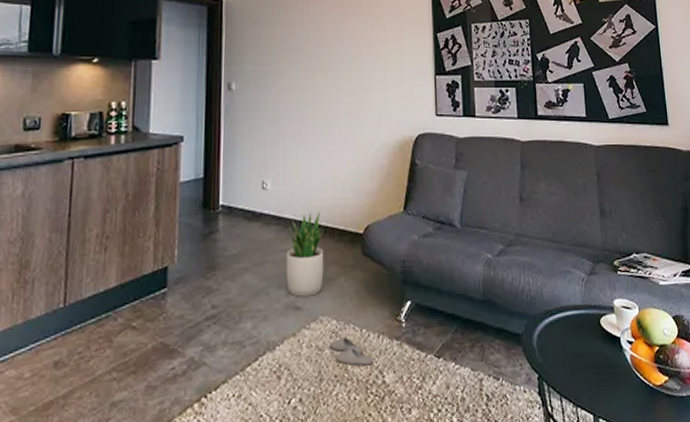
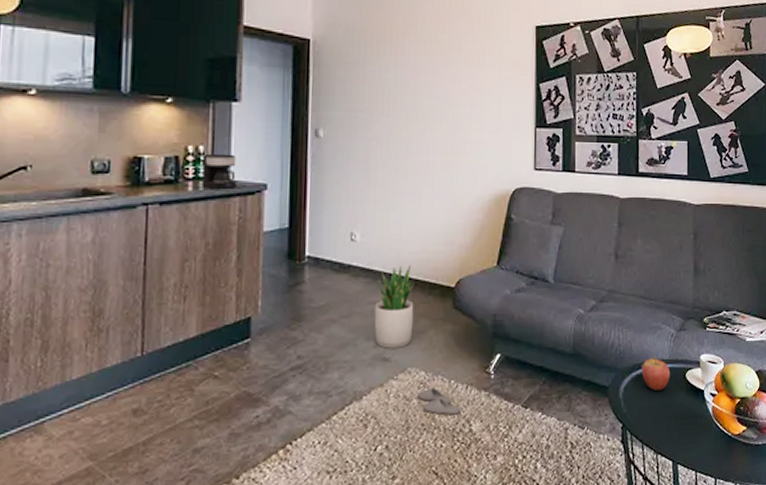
coffee maker: none [106,108,164,143] -> present [183,153,246,190]
fruit: none [554,299,585,339] -> present [642,353,671,392]

